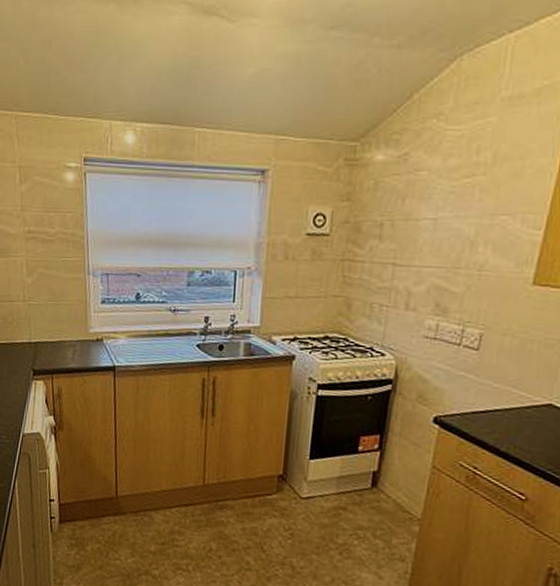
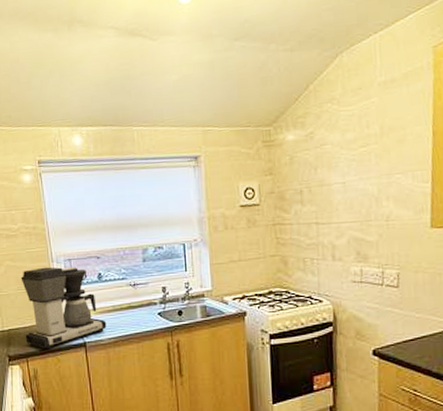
coffee maker: none [52,279,140,369] -> present [21,266,107,350]

